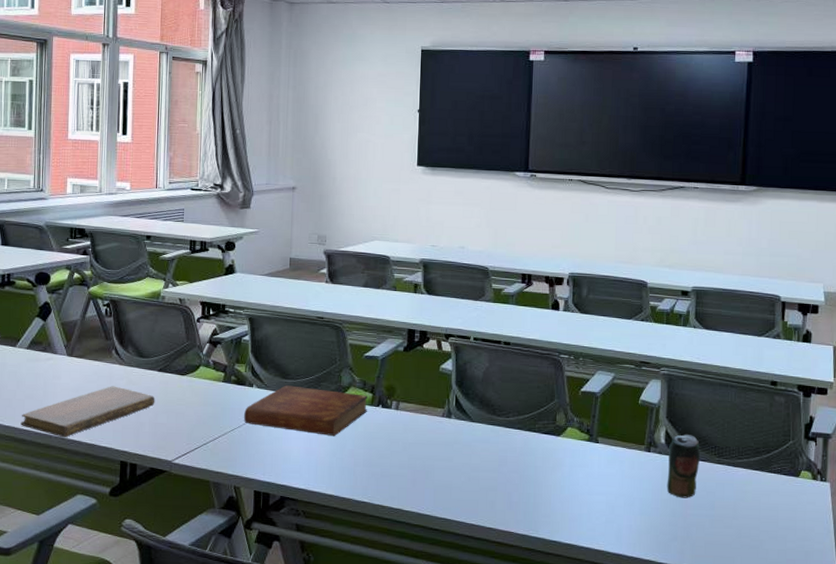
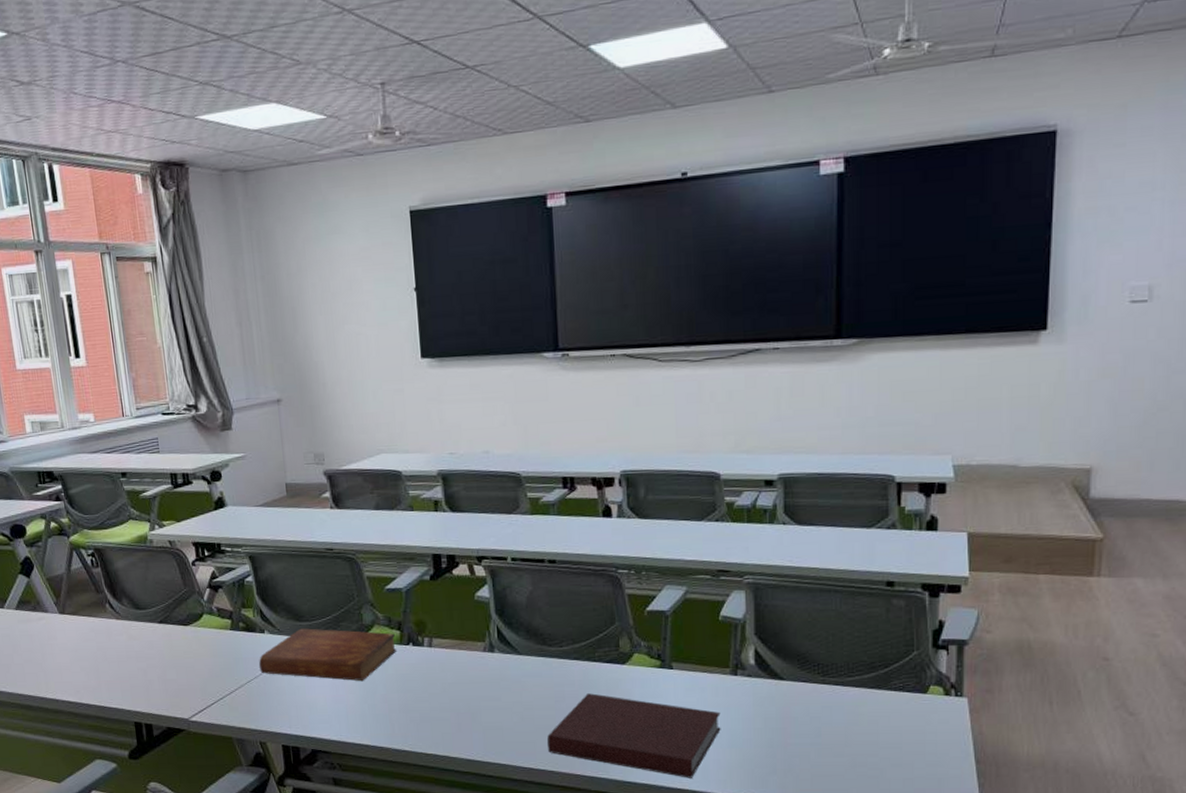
notebook: present [20,386,155,438] -> none [24,642,161,701]
notebook: none [489,460,635,541] -> present [547,693,721,778]
beverage can: present [666,434,700,498] -> none [760,652,799,726]

